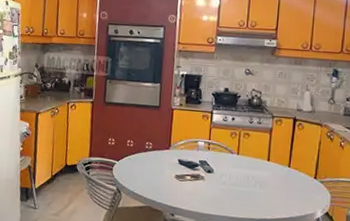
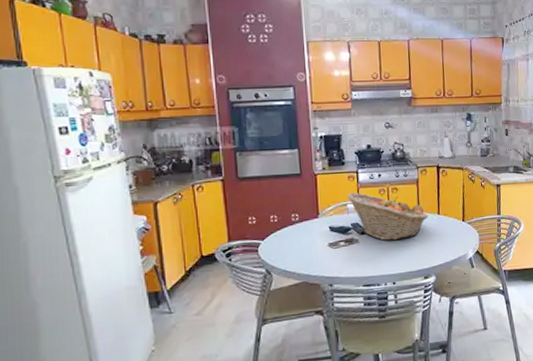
fruit basket: none [199,131,278,185] -> present [347,192,428,241]

